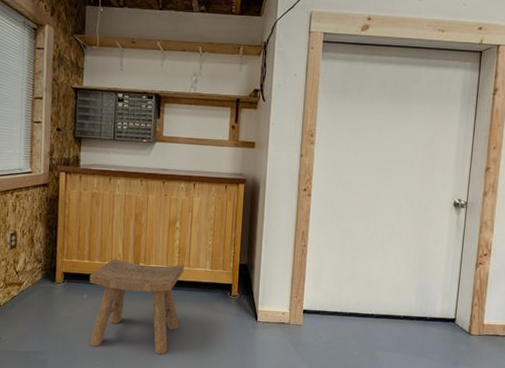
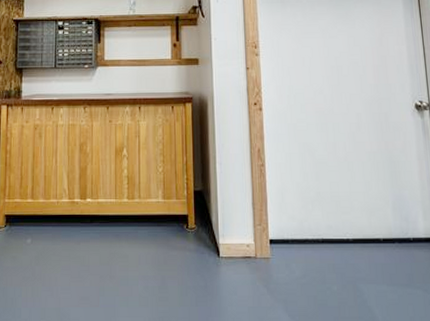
stool: present [89,258,184,355] -> none [33,195,134,306]

